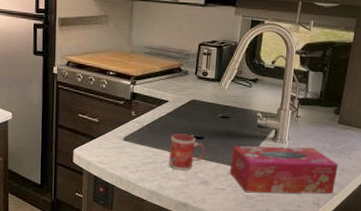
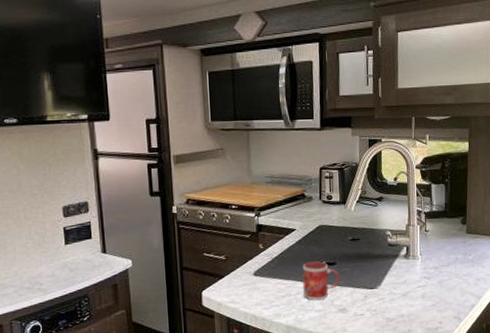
tissue box: present [229,146,339,194] -> none [366,260,473,315]

